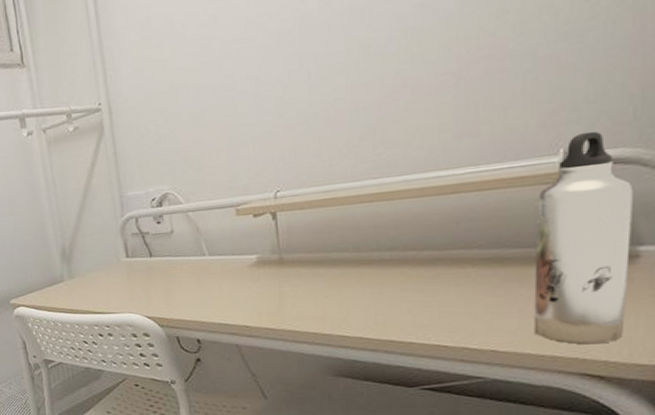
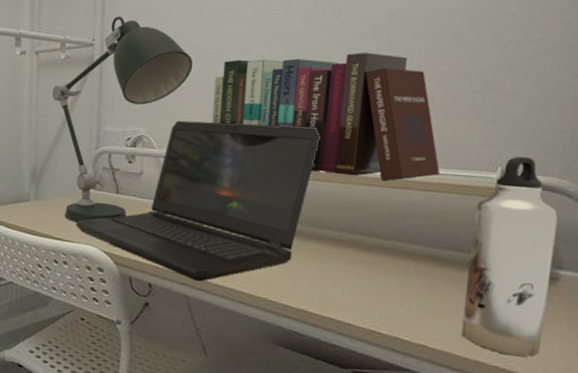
desk lamp: none [66,73,209,294] -> present [52,16,193,223]
laptop computer: none [114,146,357,329] -> present [76,120,320,282]
books: none [234,49,495,194] -> present [212,52,441,181]

